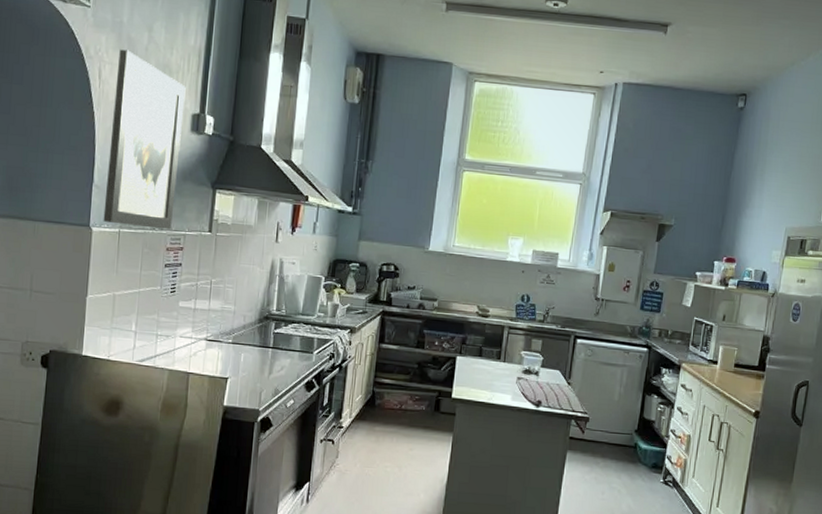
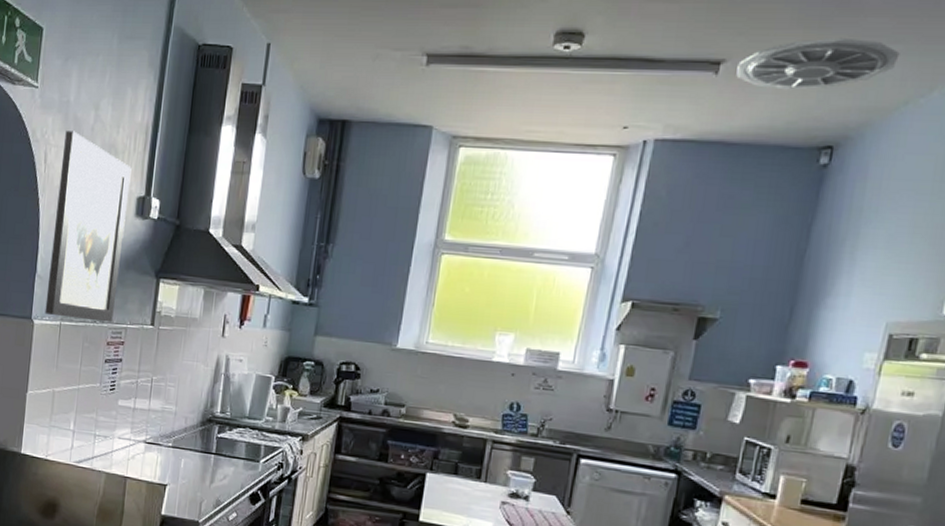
ceiling vent: none [679,12,787,50] -> present [736,37,900,90]

